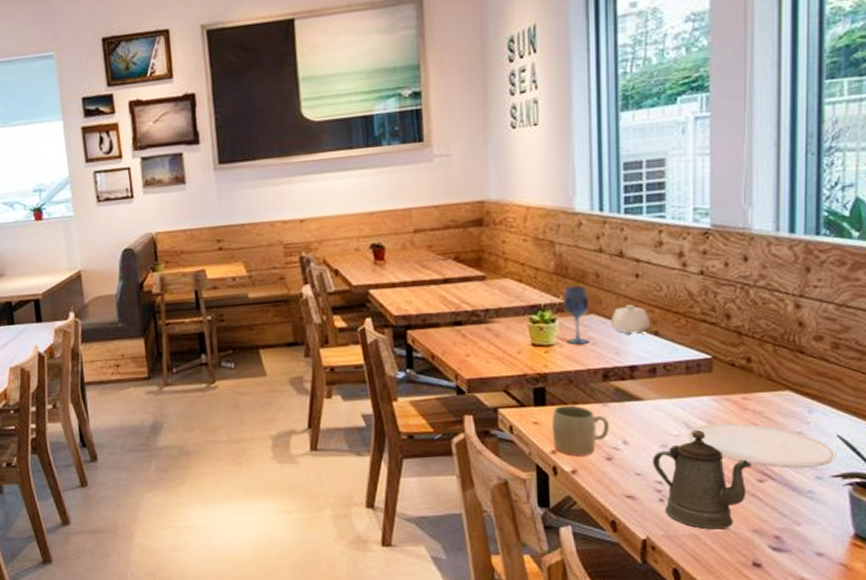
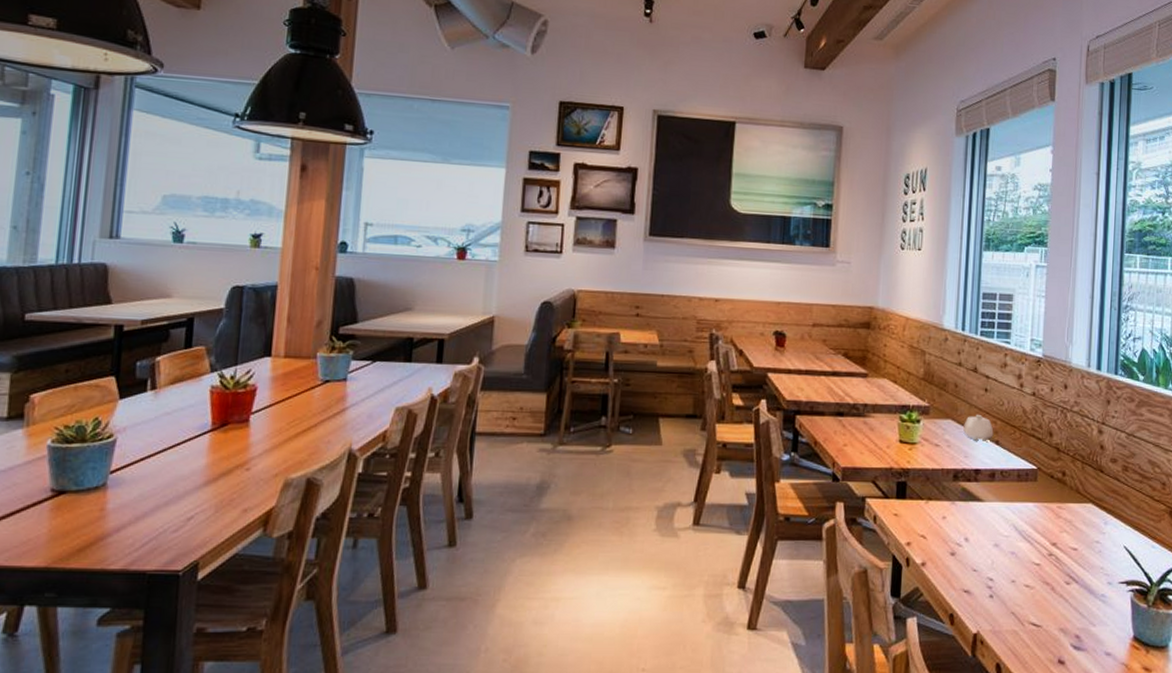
mug: present [551,405,609,456] -> none [908,500,955,550]
wineglass: present [563,286,590,345] -> none [927,392,949,446]
coffee pot: present [653,430,751,530] -> none [987,533,1062,627]
plate: present [687,423,836,468] -> none [1015,528,1123,573]

